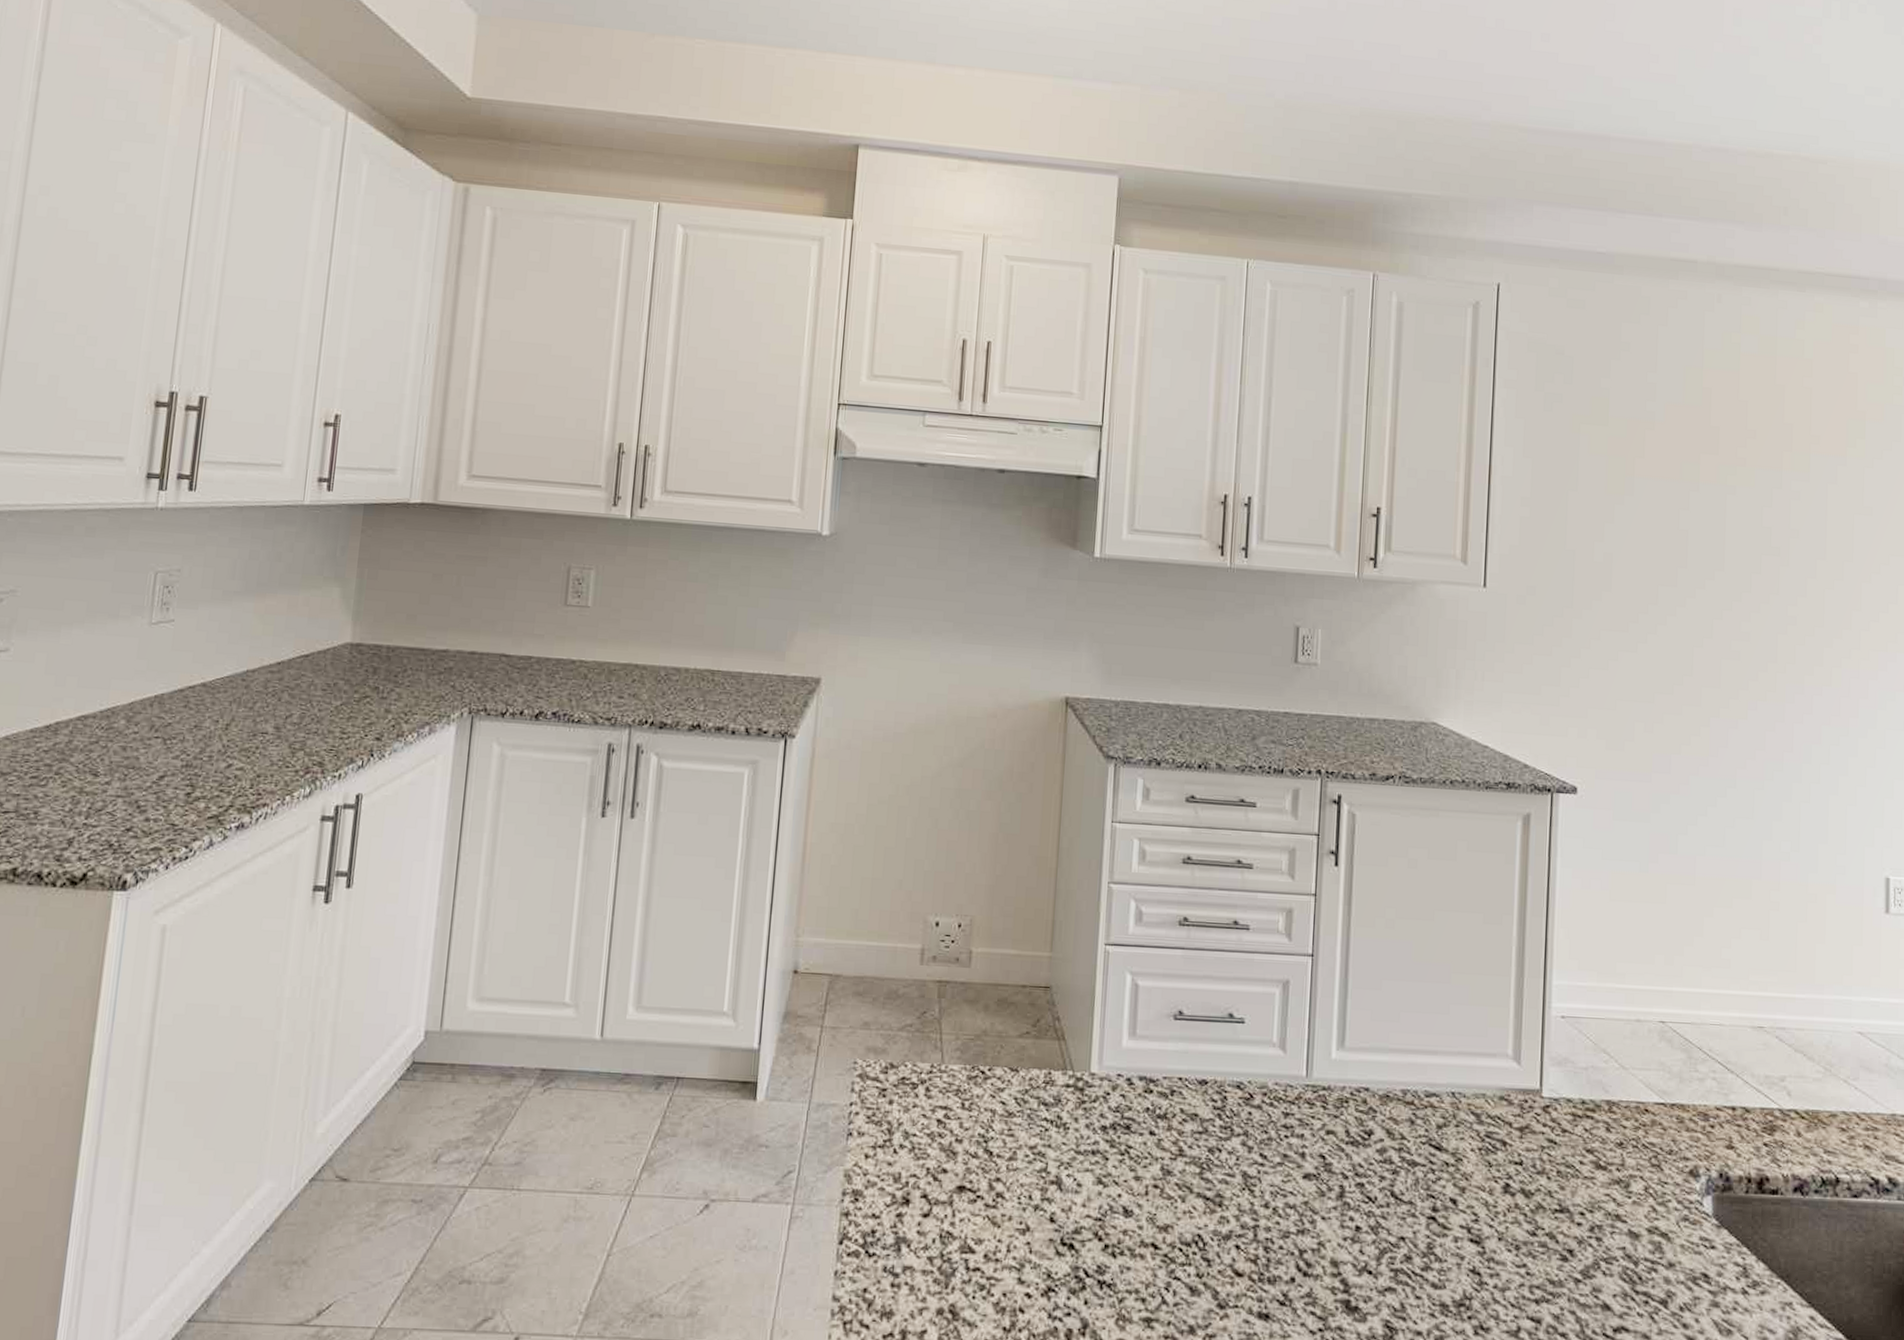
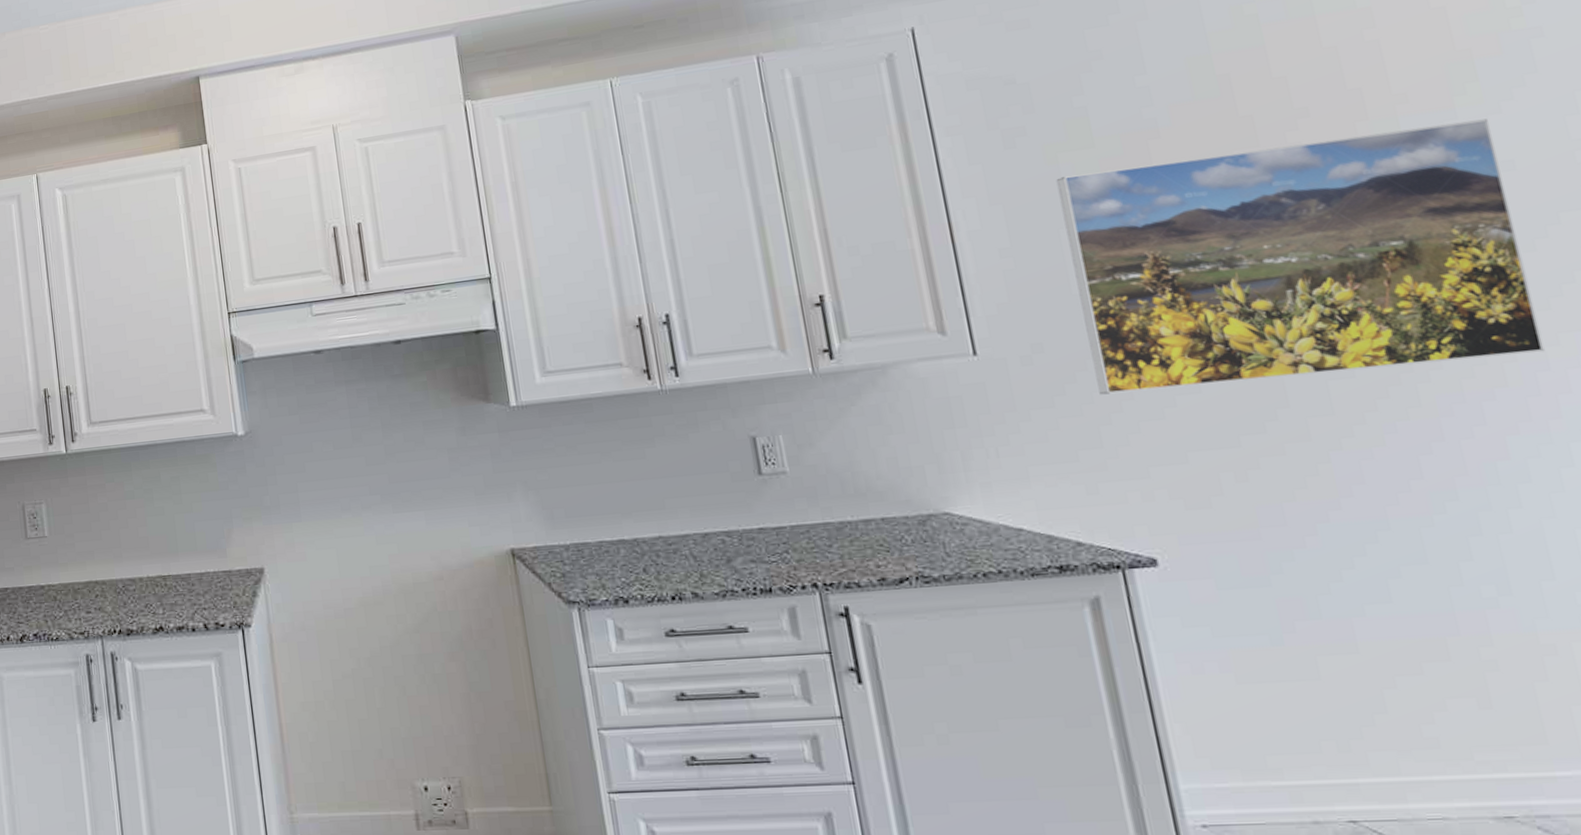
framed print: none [1567,446,1863,663] -> present [1056,118,1545,395]

